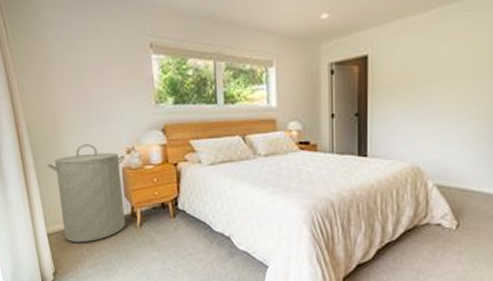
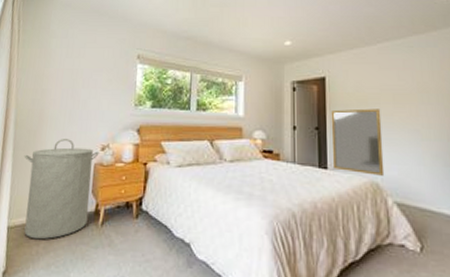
home mirror: none [372,88,428,160] -> present [331,108,385,176]

